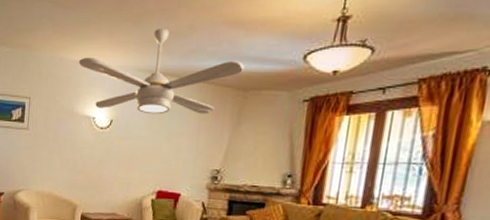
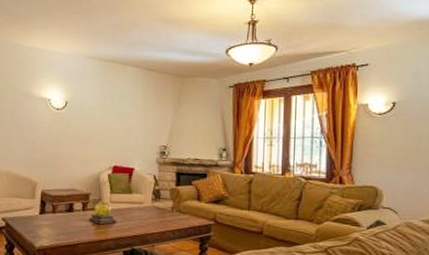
ceiling fan: present [78,28,245,115] -> none [32,22,180,97]

